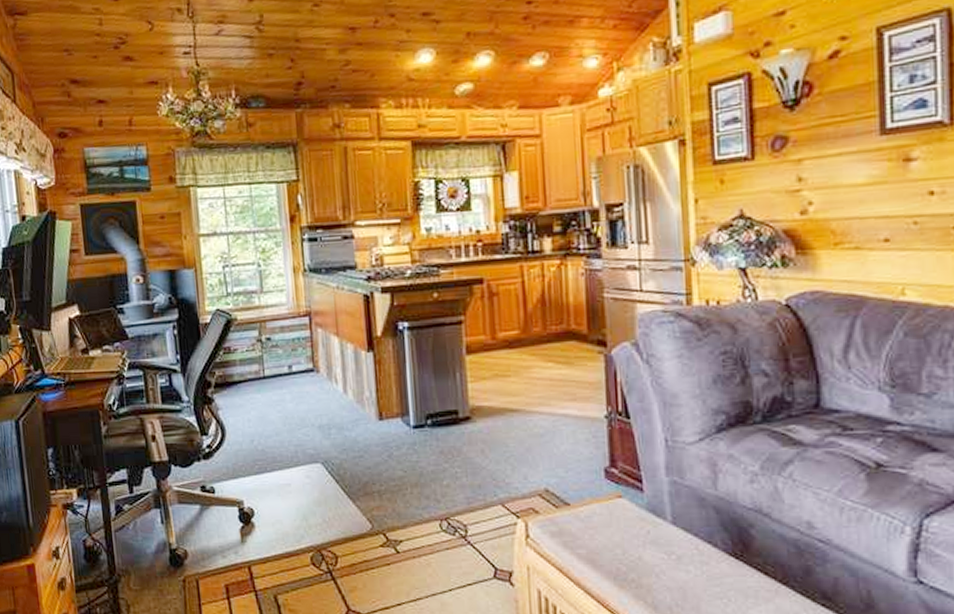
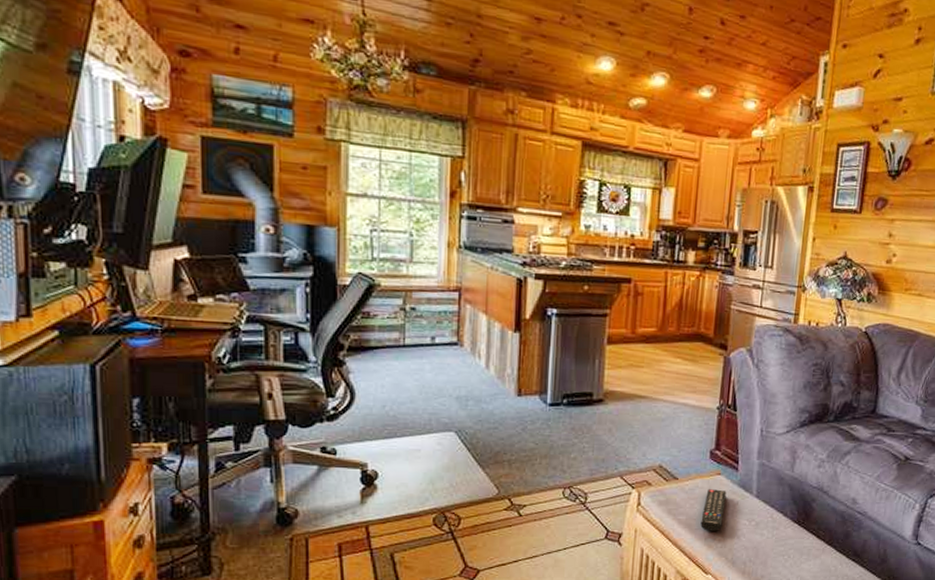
remote control: none [605,516,634,569] -> present [700,489,727,532]

